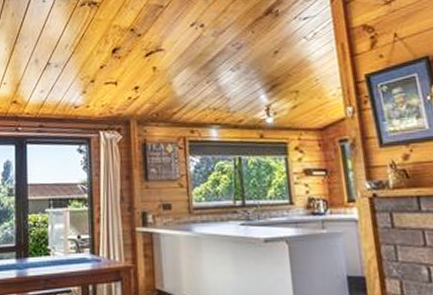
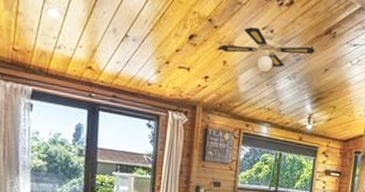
ceiling fan: none [148,26,257,70] -> present [221,27,315,73]

